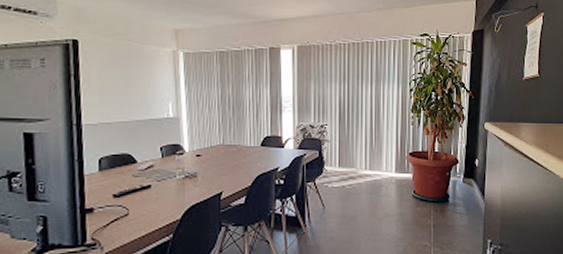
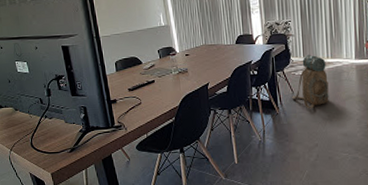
backpack: none [322,164,365,228] -> present [292,54,329,109]

